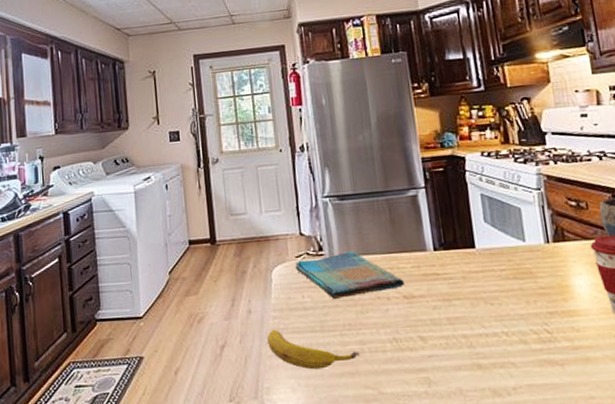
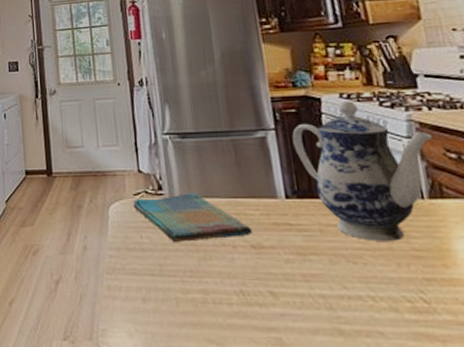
banana: present [267,329,360,370] -> none [103,268,203,316]
teapot: none [440,158,557,284] -> present [292,101,432,241]

